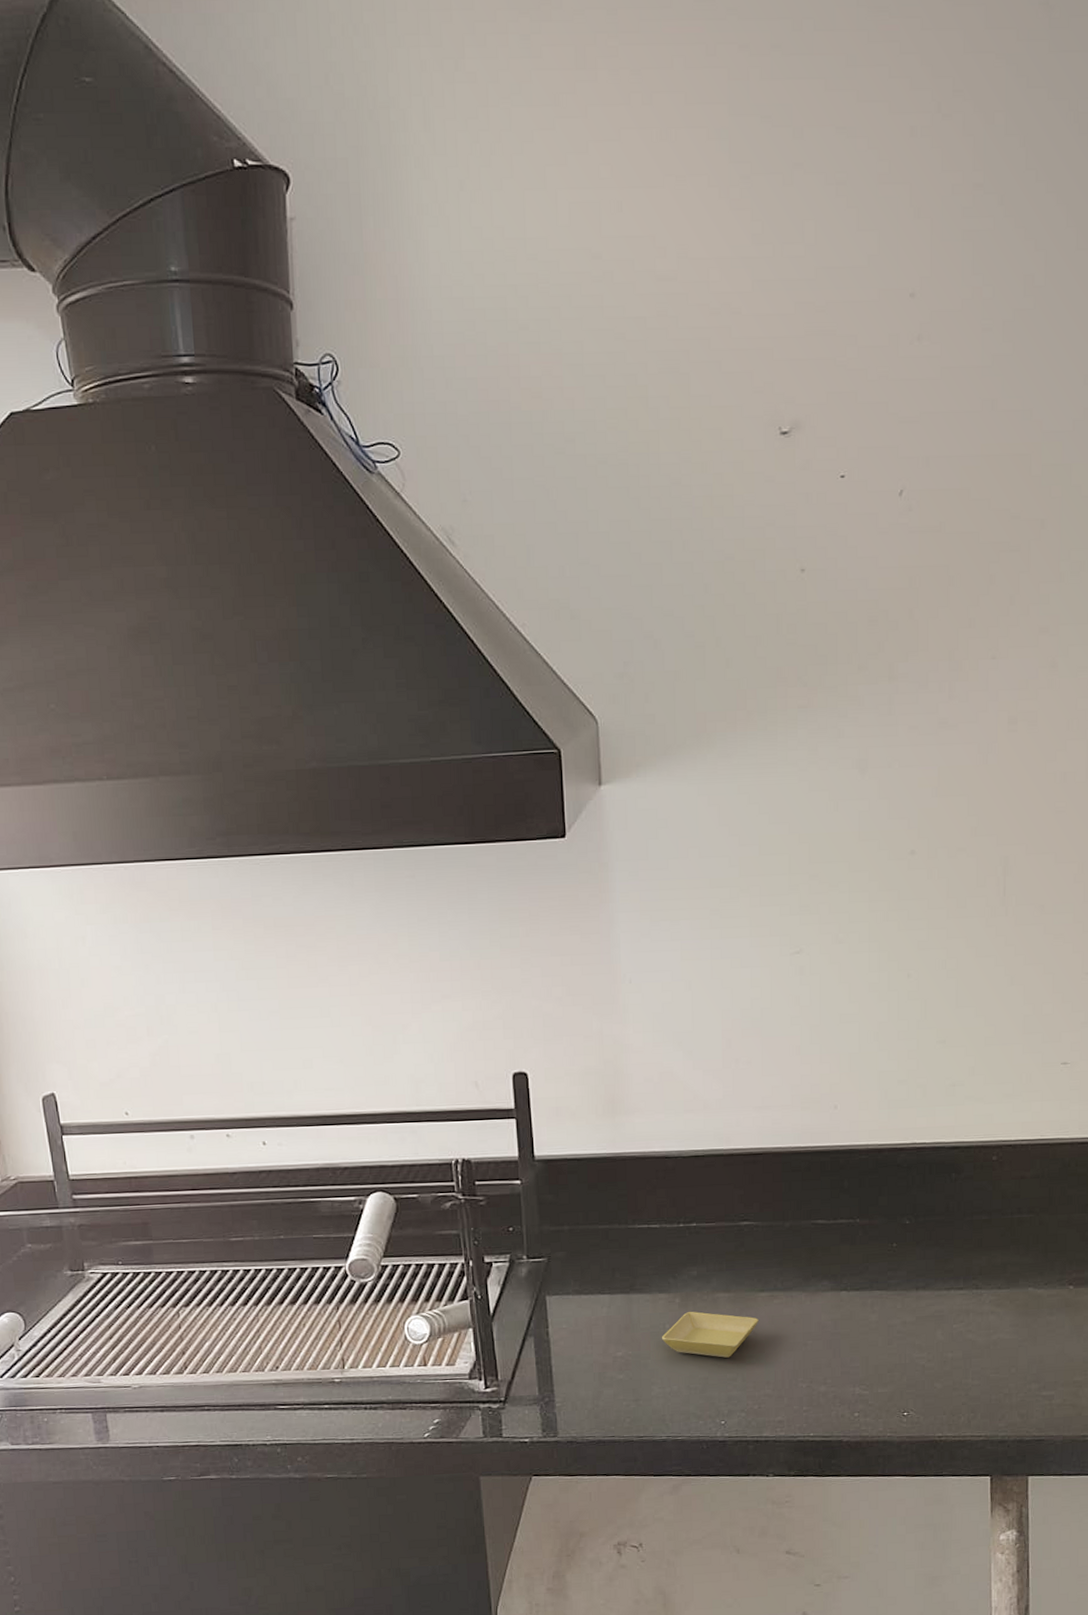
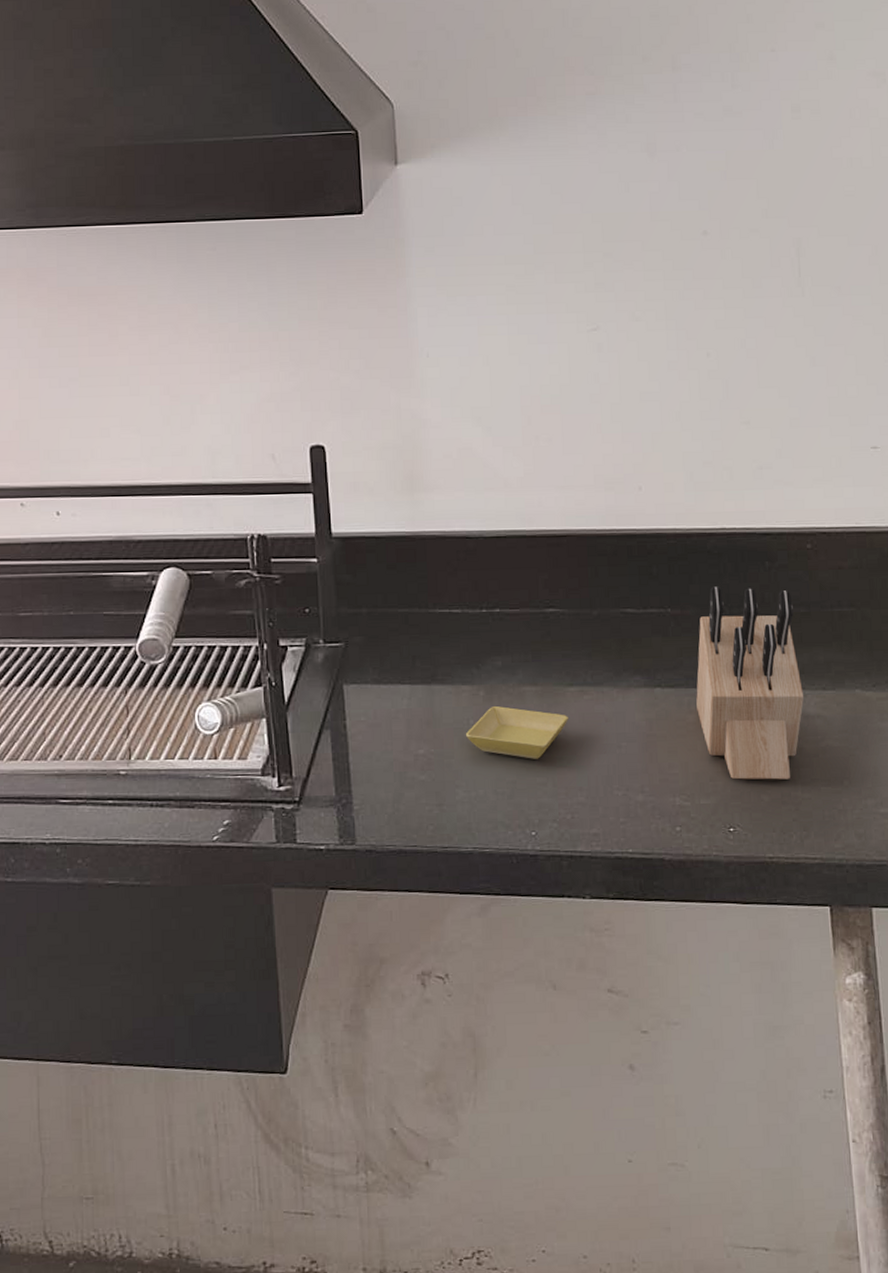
knife block: none [879,1197,980,1371] -> present [696,586,804,780]

